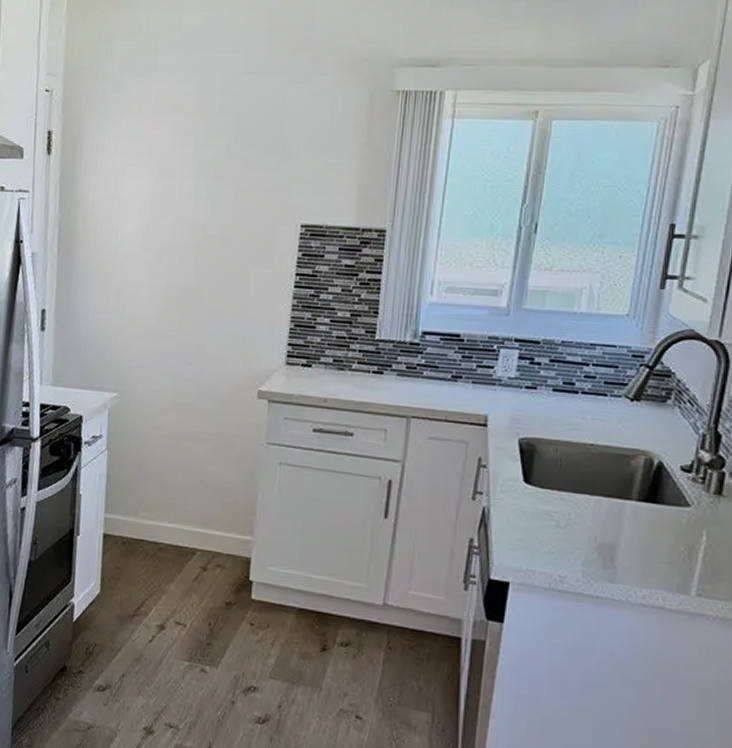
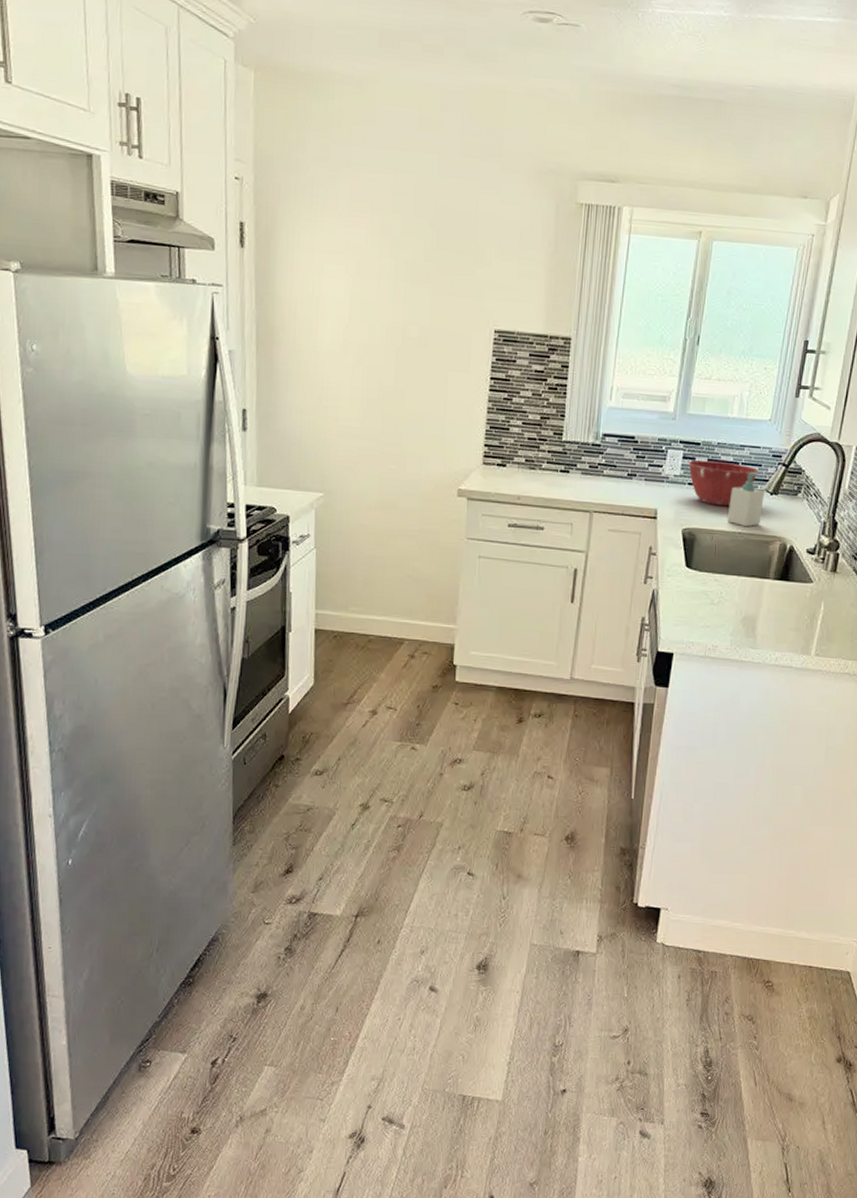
mixing bowl: none [525,360,614,414] -> present [688,460,758,507]
soap bottle: none [575,374,623,438] -> present [727,472,765,527]

